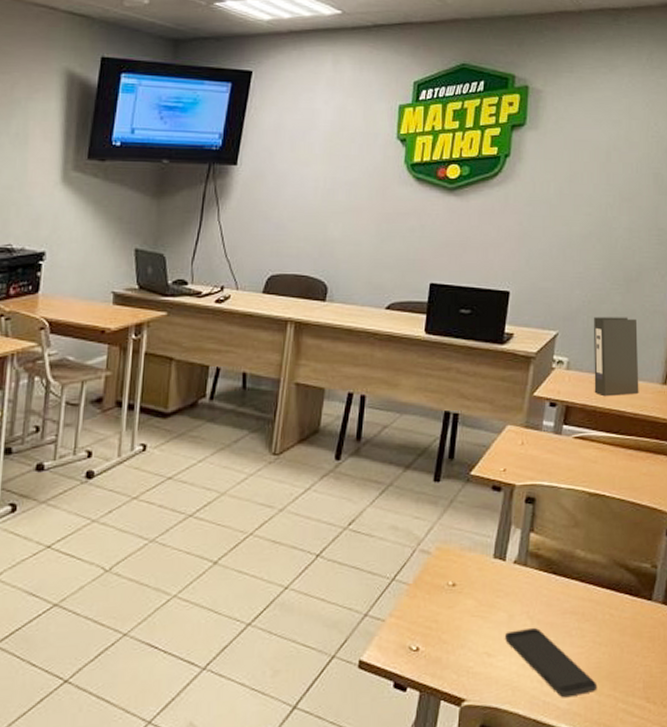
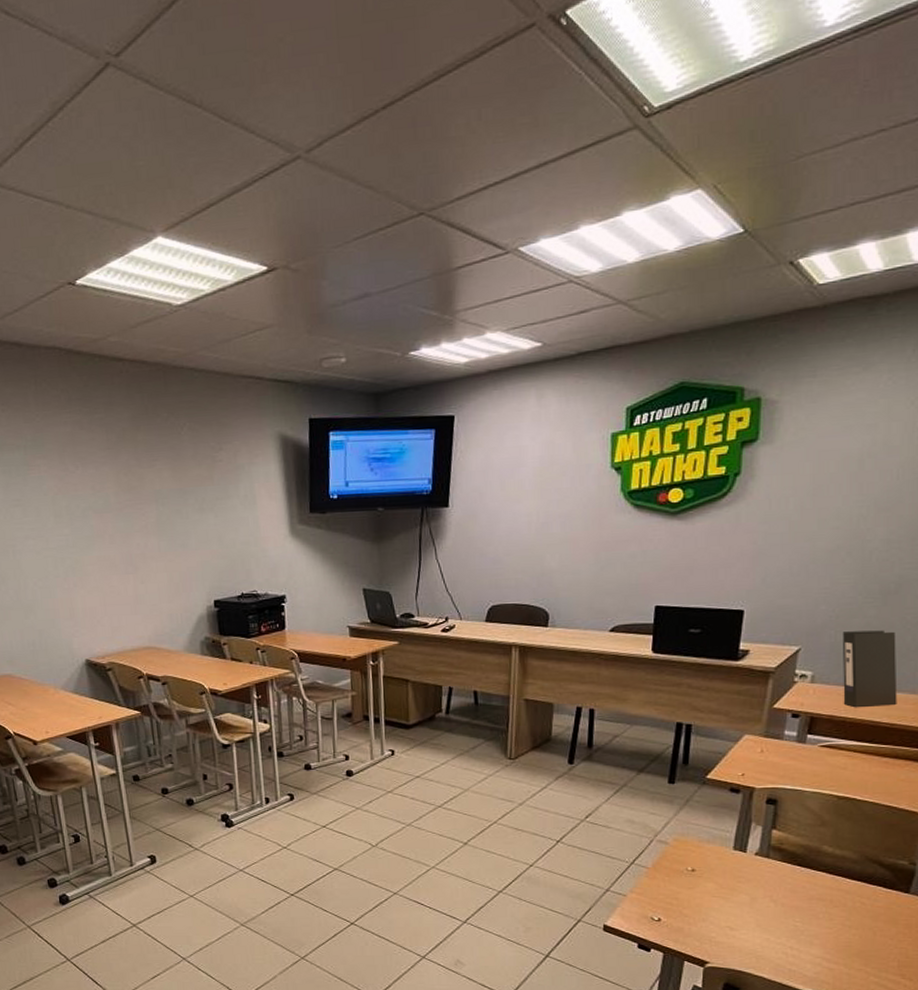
mobile phone: present [505,627,598,698] -> none [748,909,847,968]

